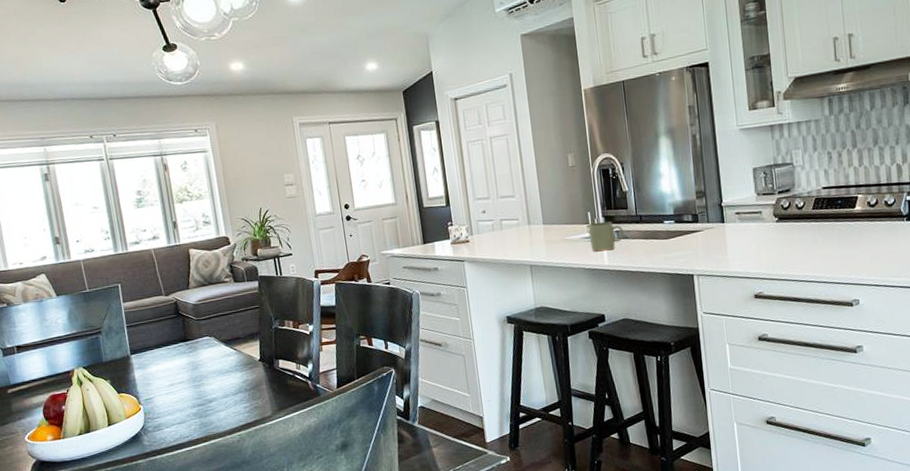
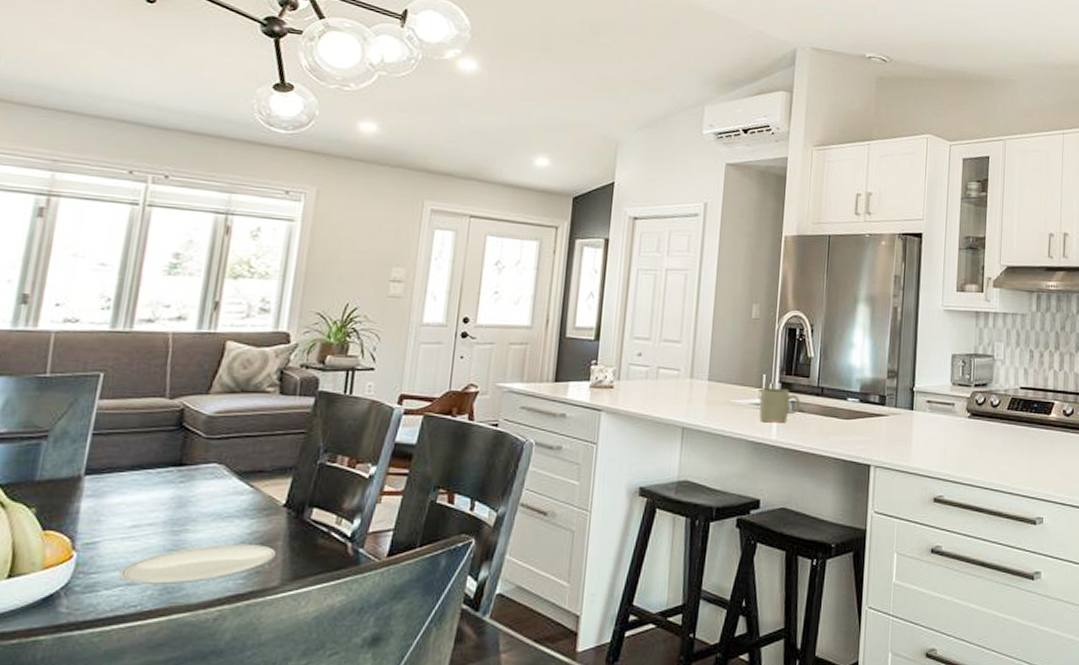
plate: none [171,388,264,423] -> present [119,543,277,586]

